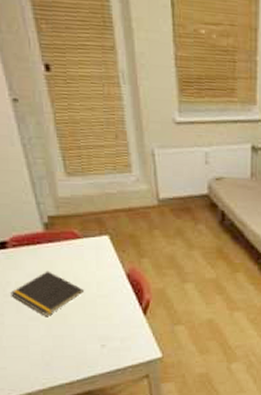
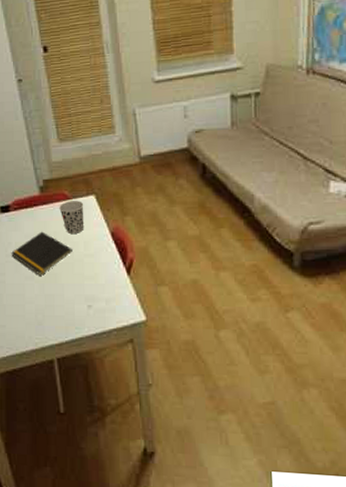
cup: none [68,240,97,275] -> present [59,201,84,235]

